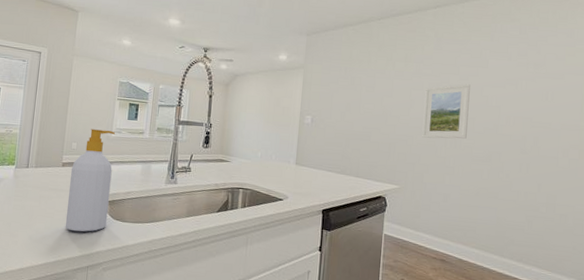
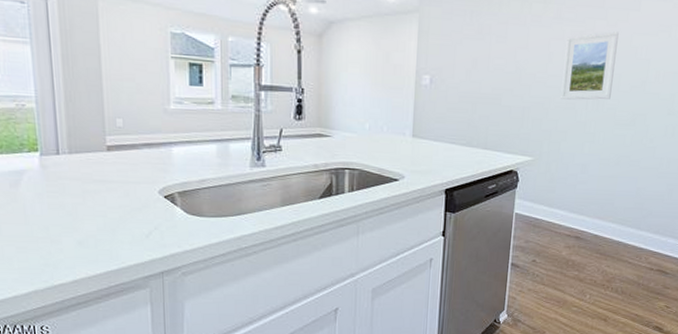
soap bottle: present [65,129,115,232] -> none [120,99,180,232]

